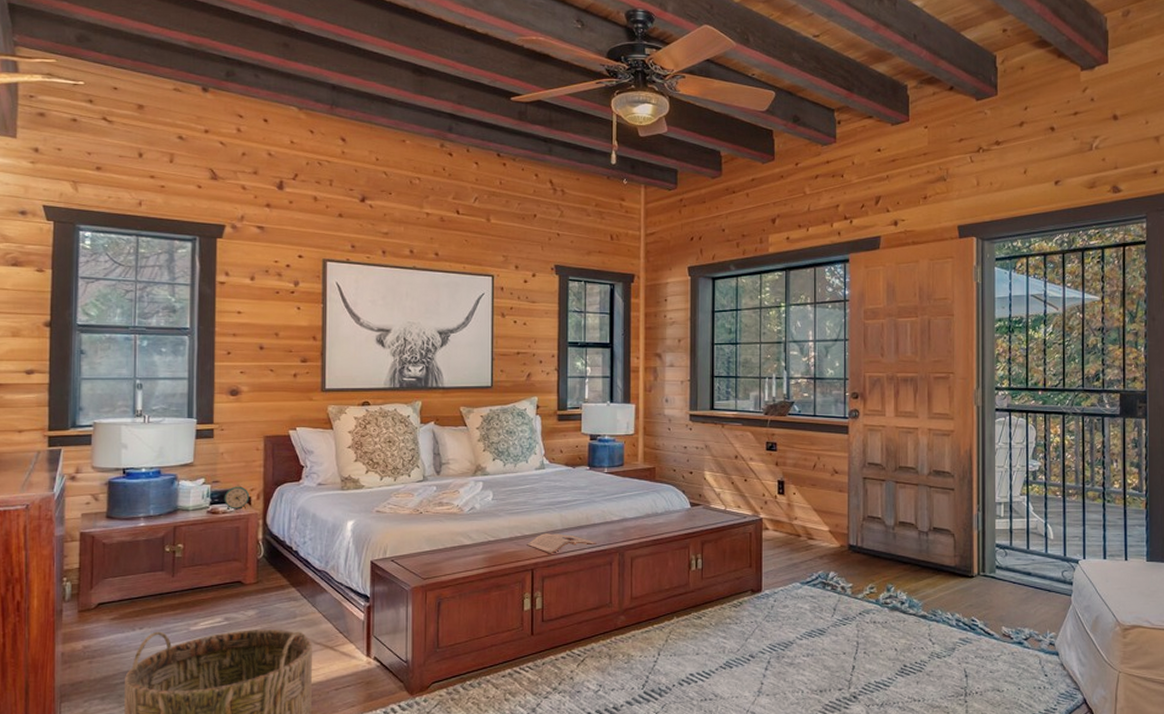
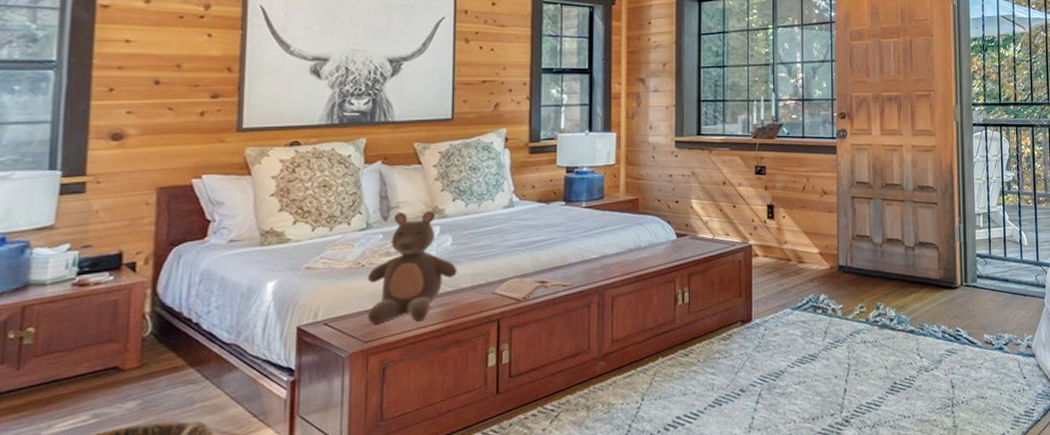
alarm clock: present [224,485,250,510] -> none [97,248,134,280]
teddy bear: none [425,468,497,564] -> present [368,211,457,324]

